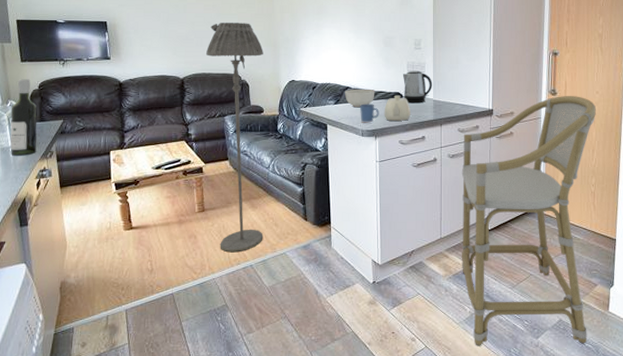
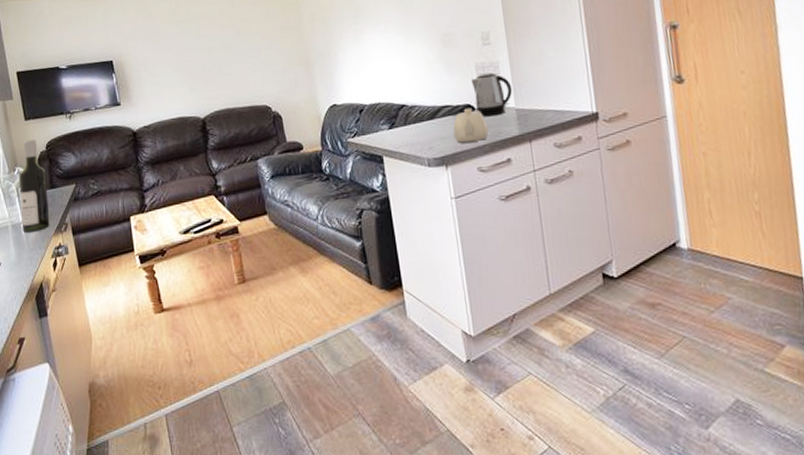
floor lamp: present [205,22,263,253] -> none [227,40,320,333]
bowl: present [344,89,375,108] -> none [399,103,439,131]
mug: present [360,104,379,123] -> none [421,123,448,150]
bar stool: present [461,96,596,346] -> none [562,80,782,444]

